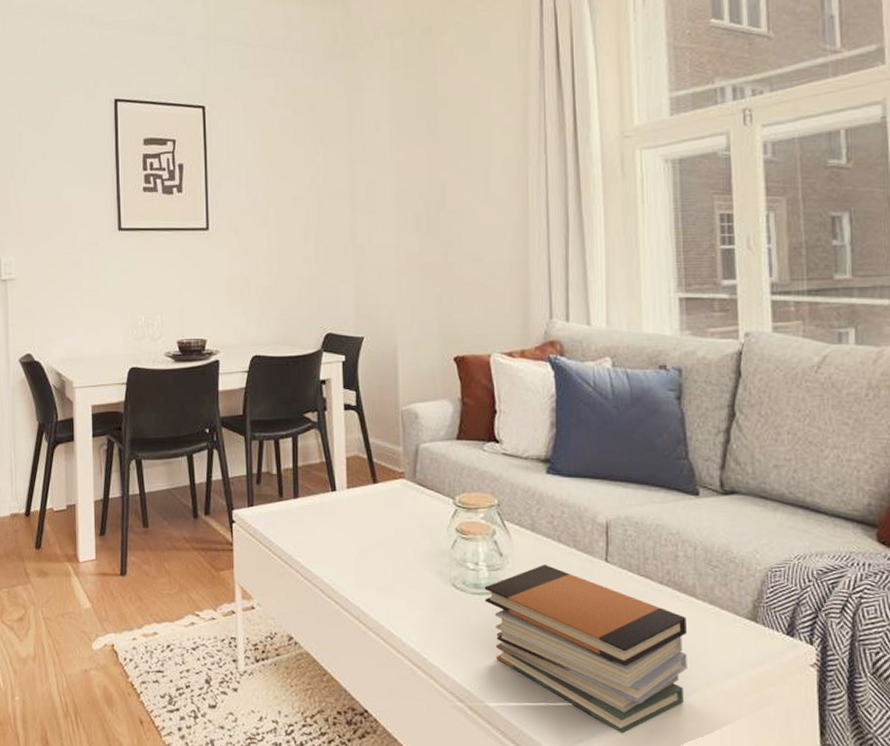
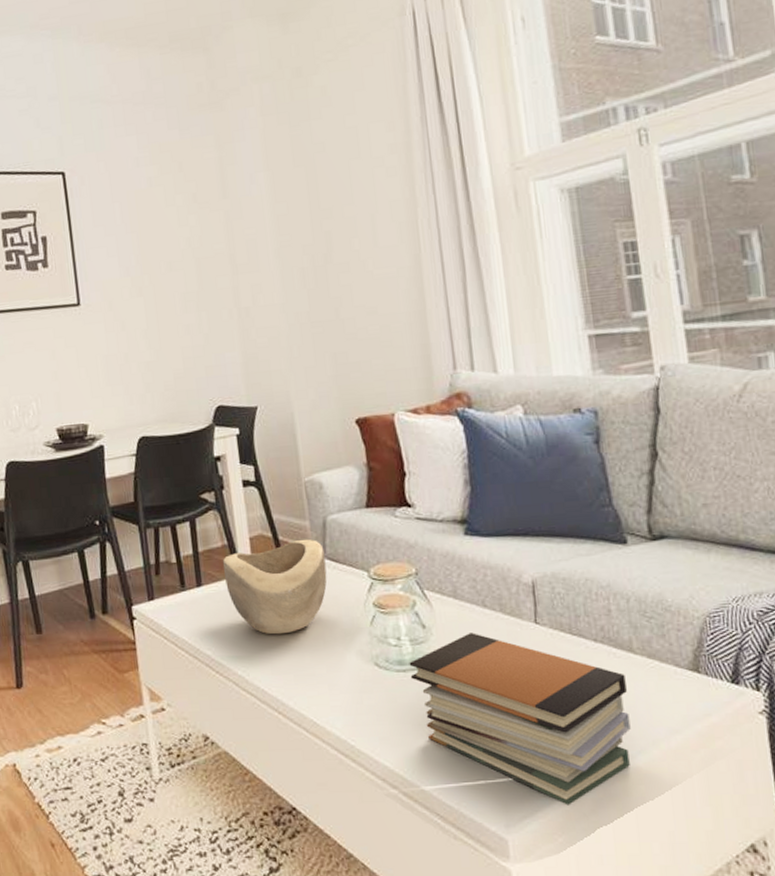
decorative bowl: none [319,463,415,549] -> present [222,539,327,635]

